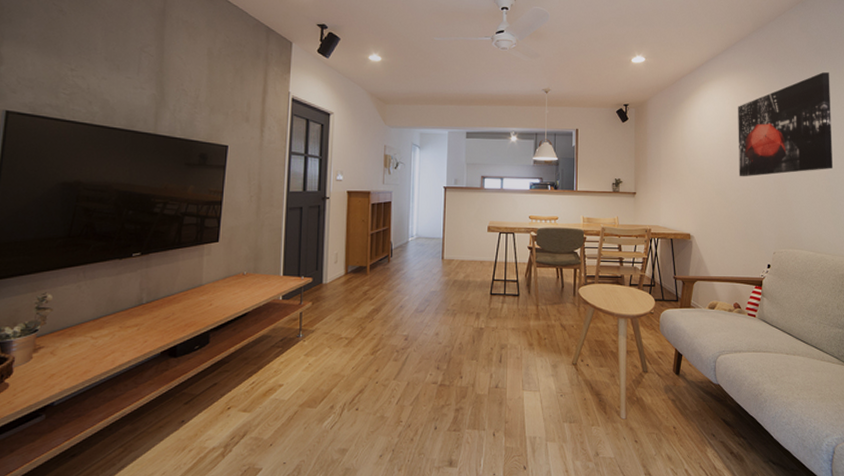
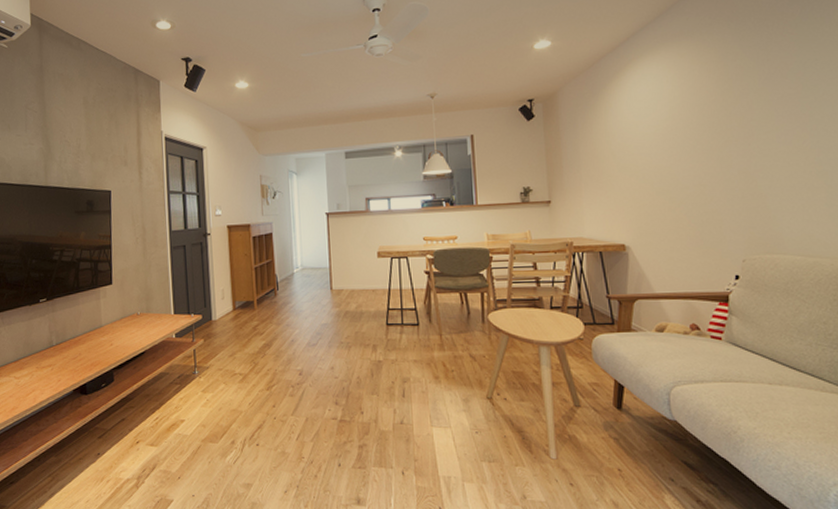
wall art: present [738,72,834,177] -> none [681,24,827,171]

